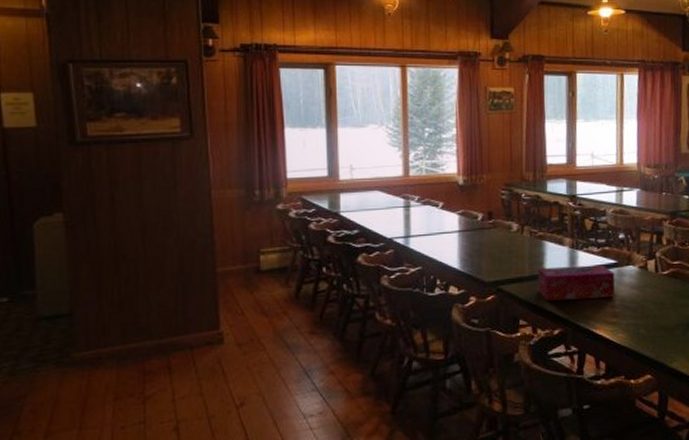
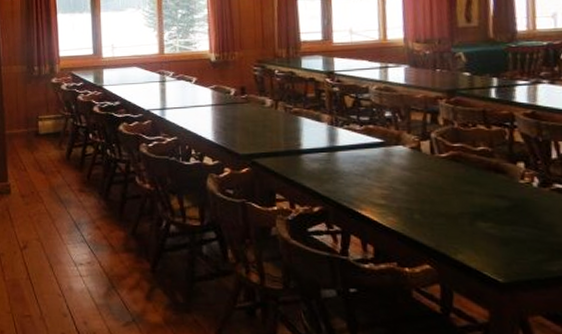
tissue box: present [537,264,615,301] -> none [294,143,383,178]

